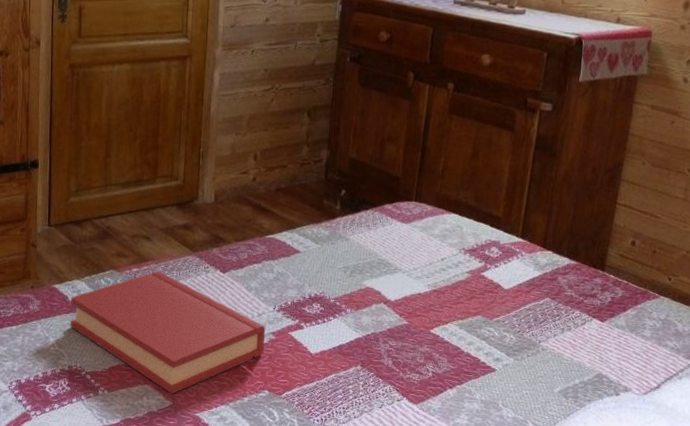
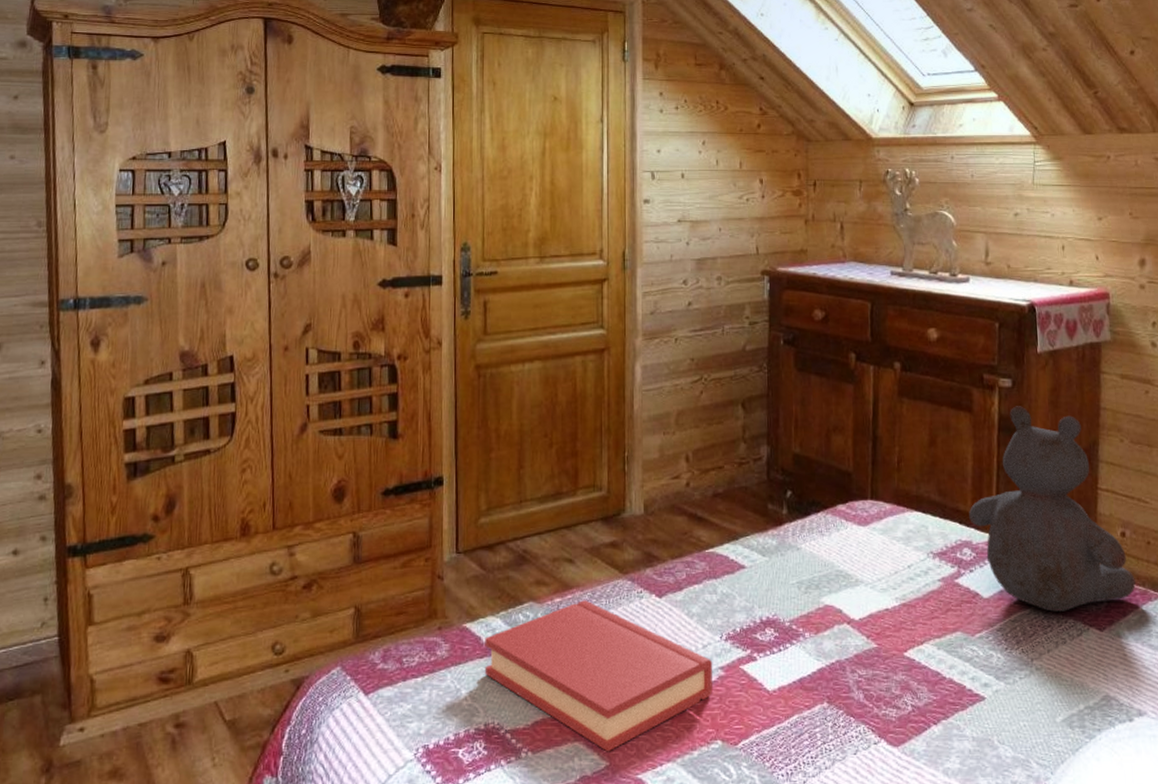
teddy bear: none [500,128,638,304] -> present [969,406,1136,612]

